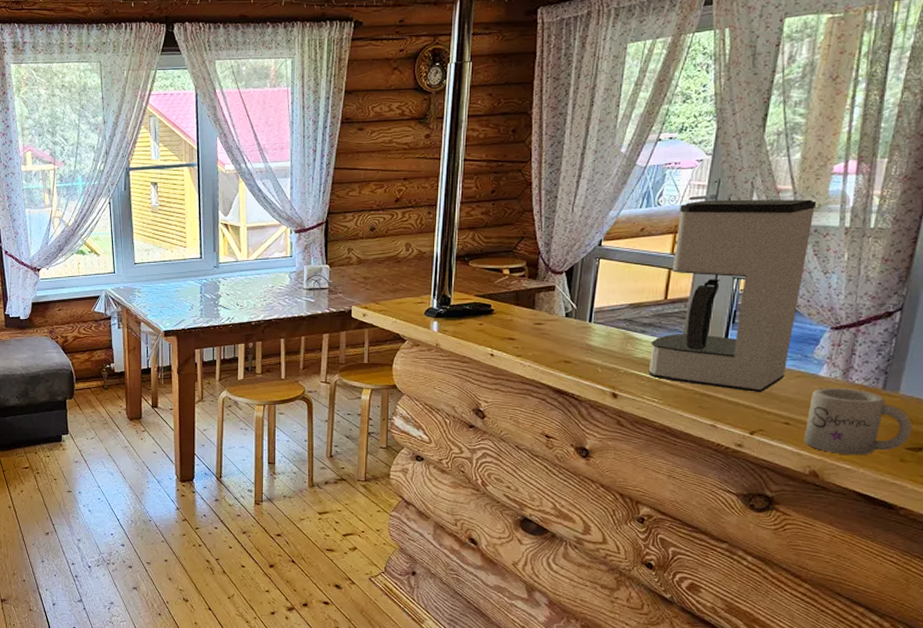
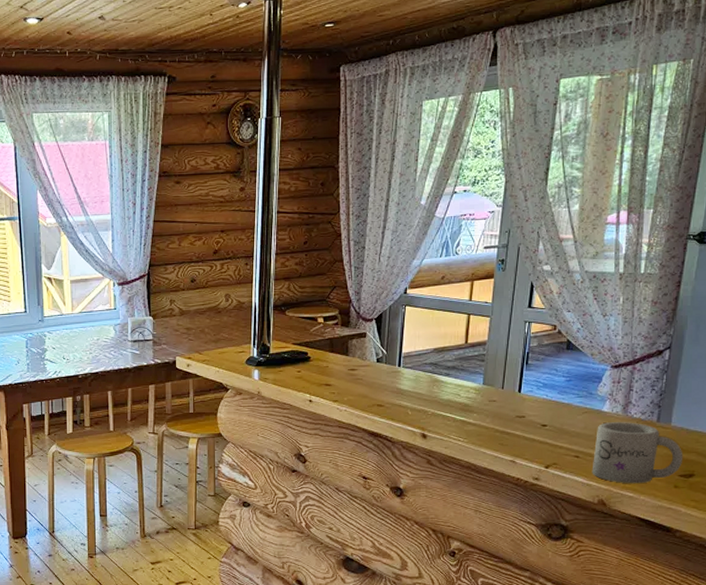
coffee maker: present [648,199,817,393] -> none [453,247,594,429]

